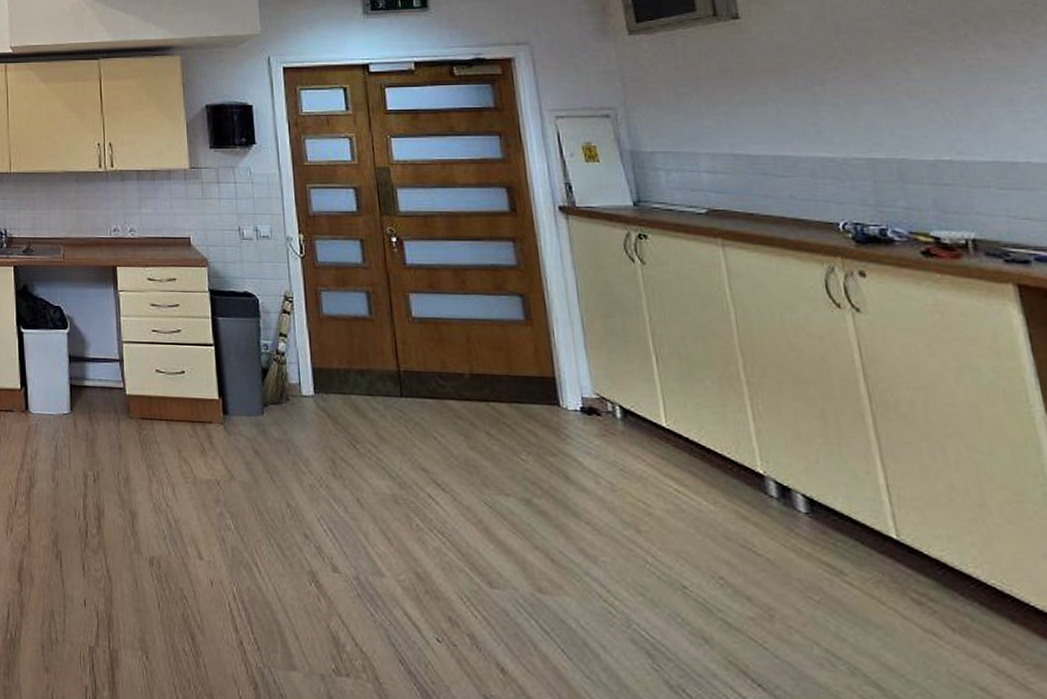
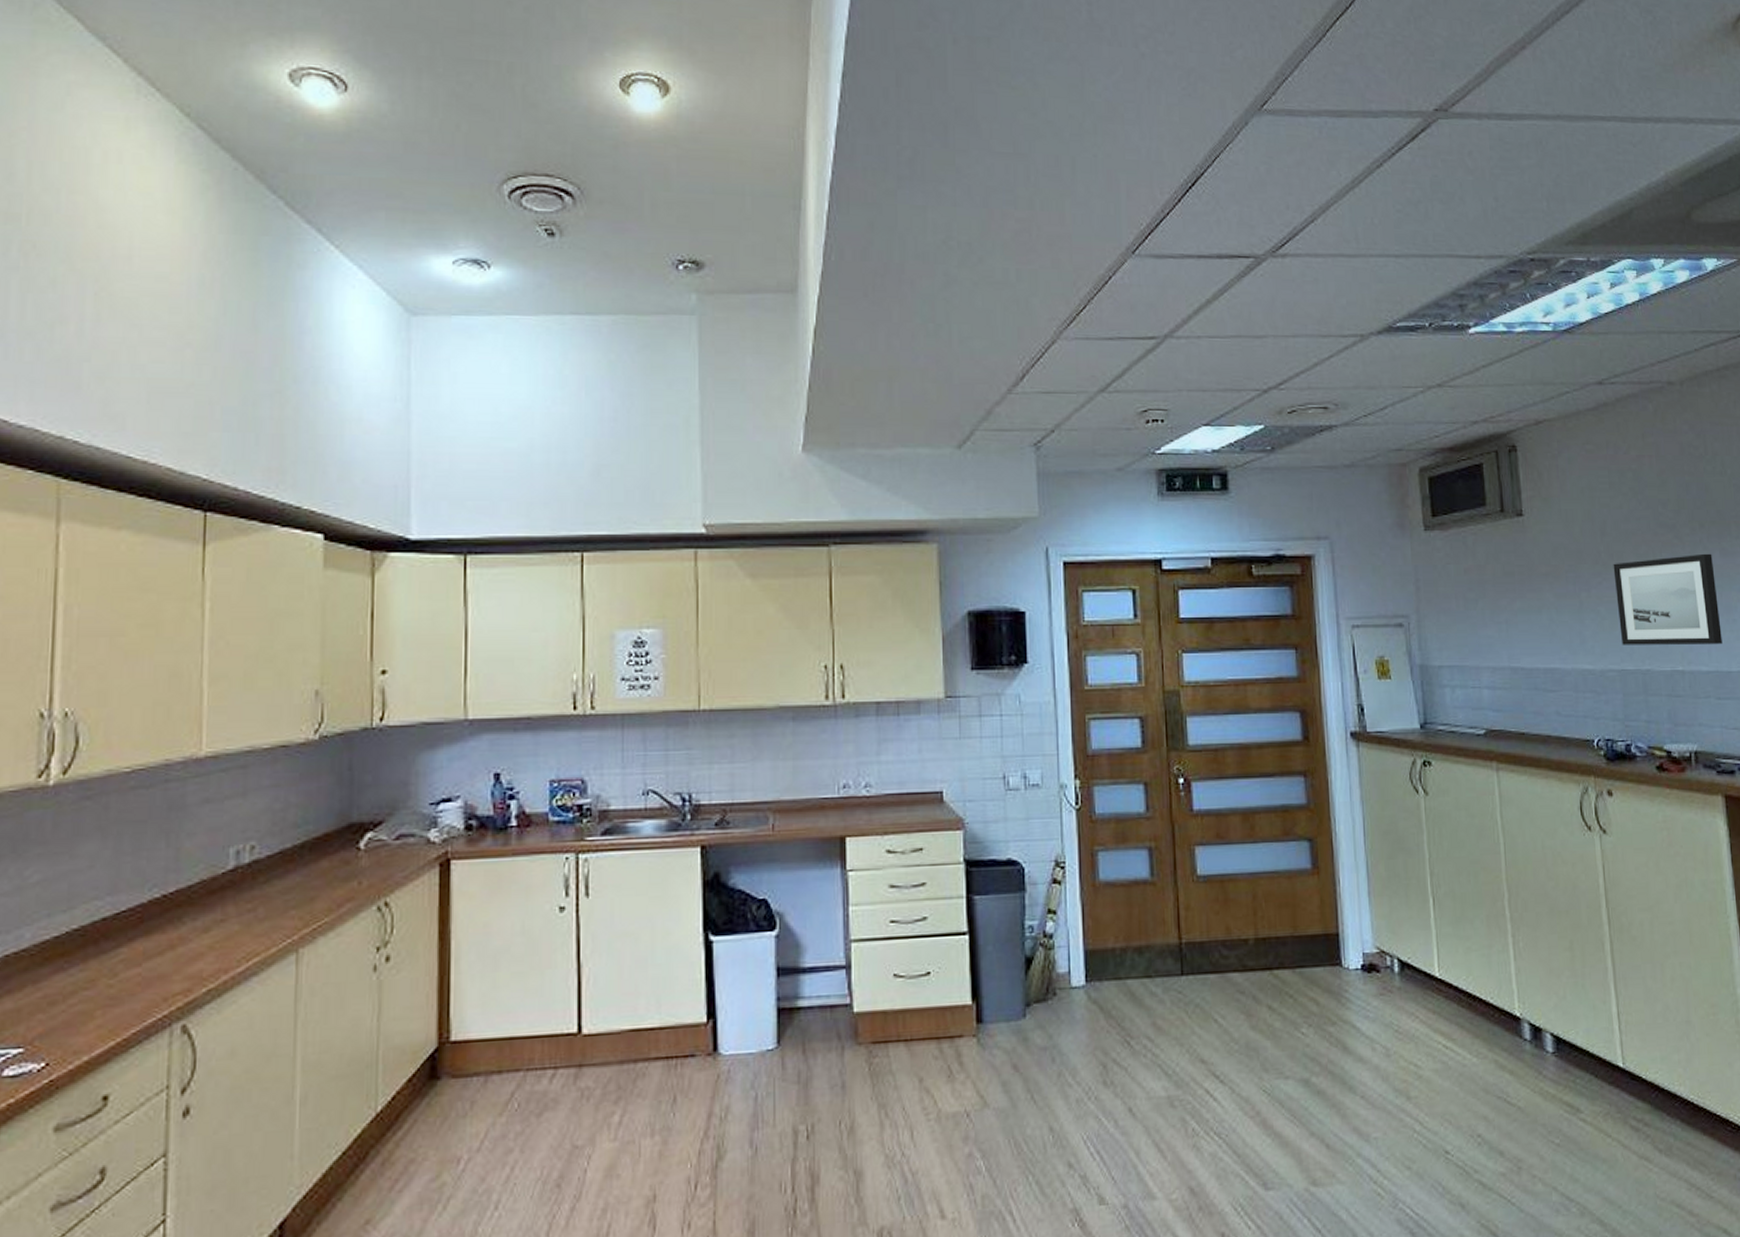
wall art: none [852,47,1003,136] -> present [1613,553,1722,645]

